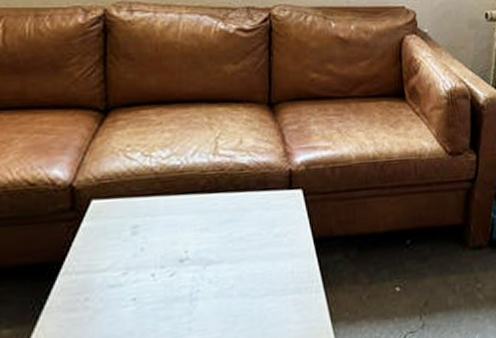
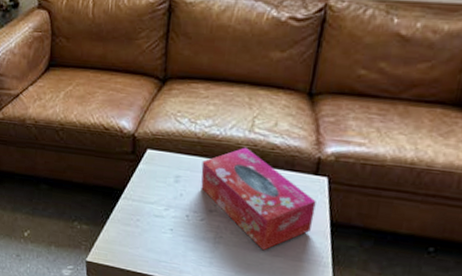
tissue box: none [164,173,296,294] -> present [201,147,316,251]

